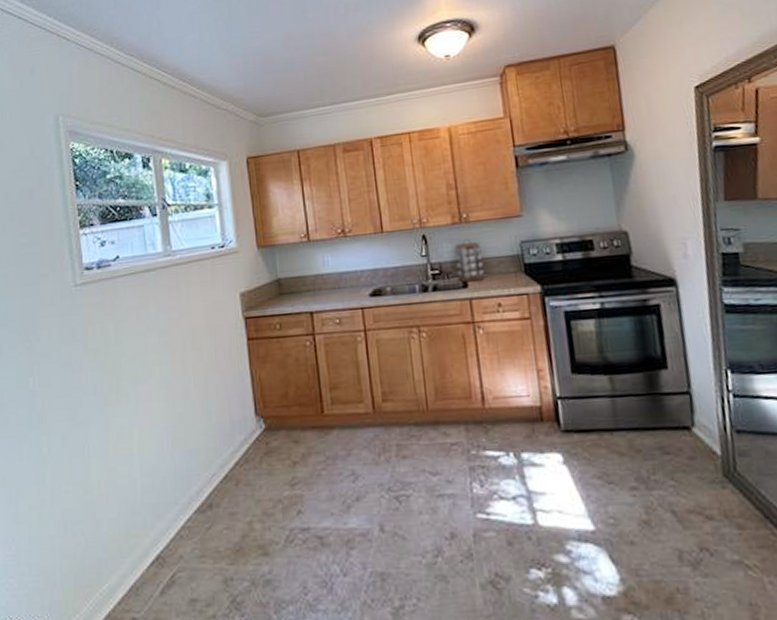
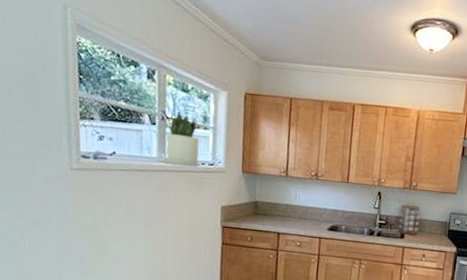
planter: none [167,195,211,257] -> present [161,111,201,167]

